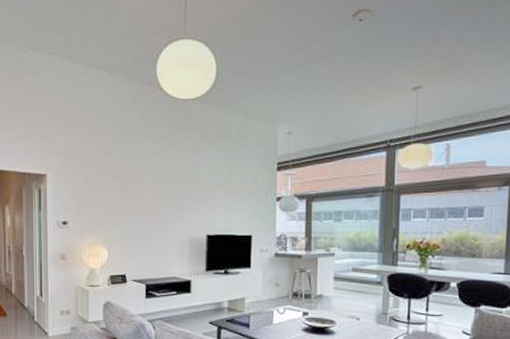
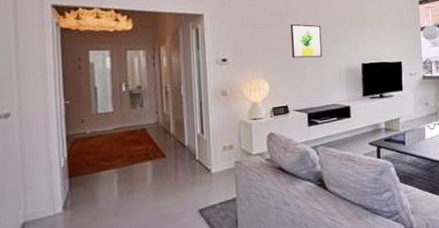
wall art: none [133,189,165,225] -> present [290,24,323,58]

